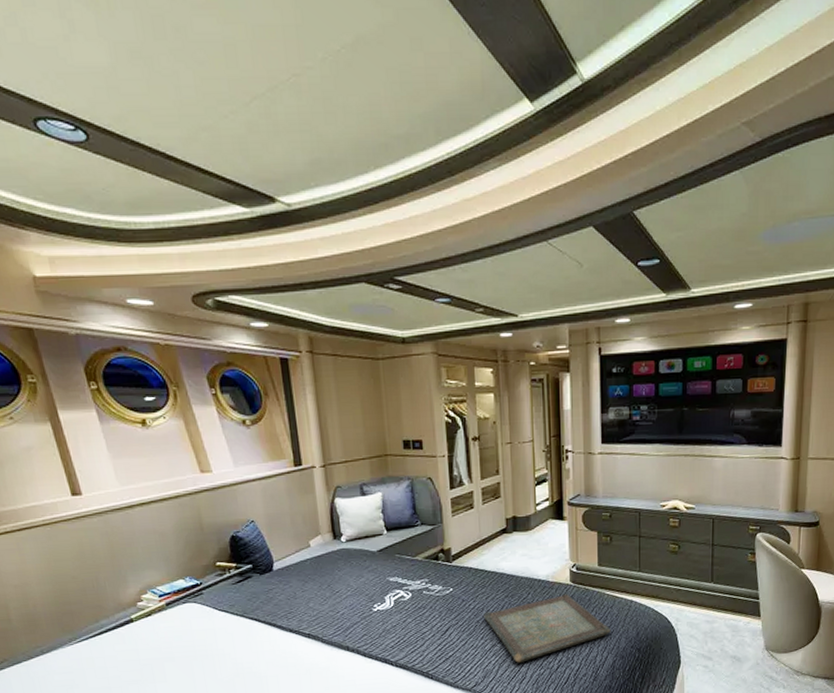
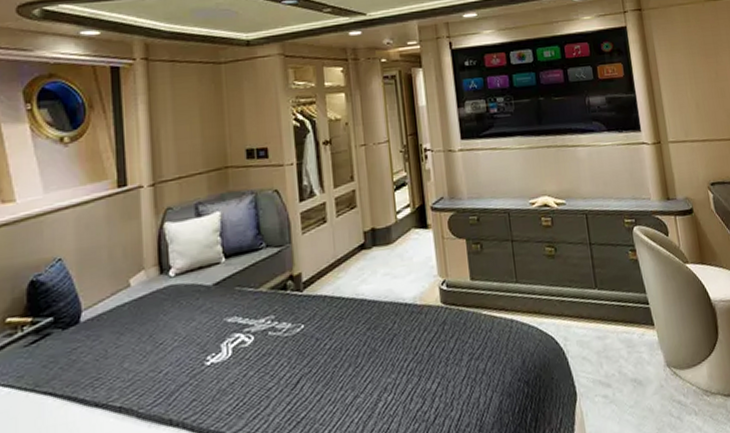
serving tray: present [483,593,612,663] -> none [342,318,494,418]

